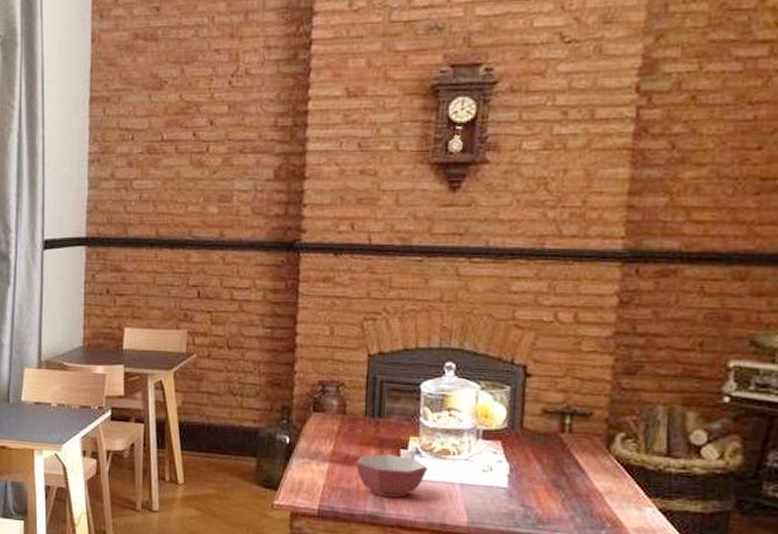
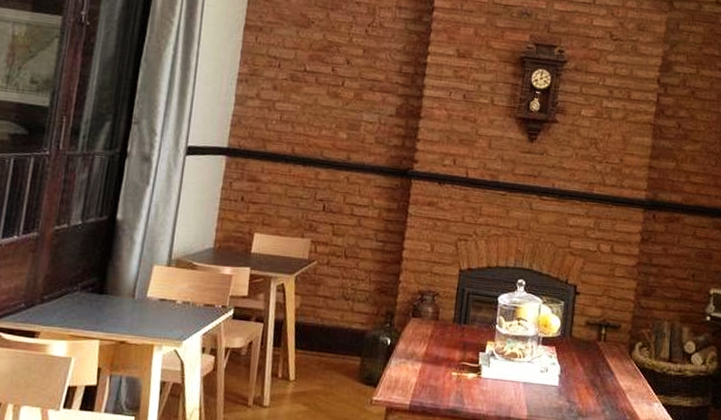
bowl: present [356,454,428,498] -> none [443,356,500,394]

